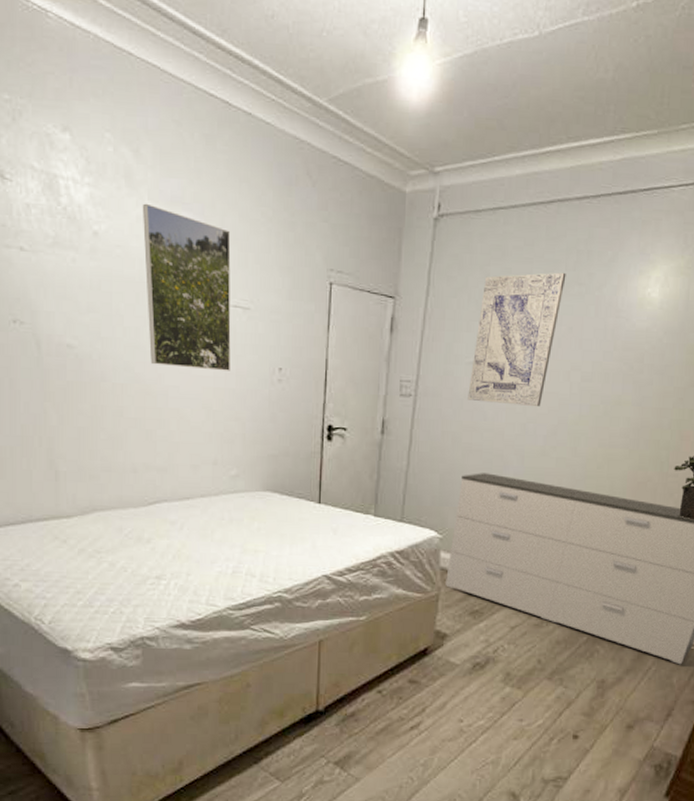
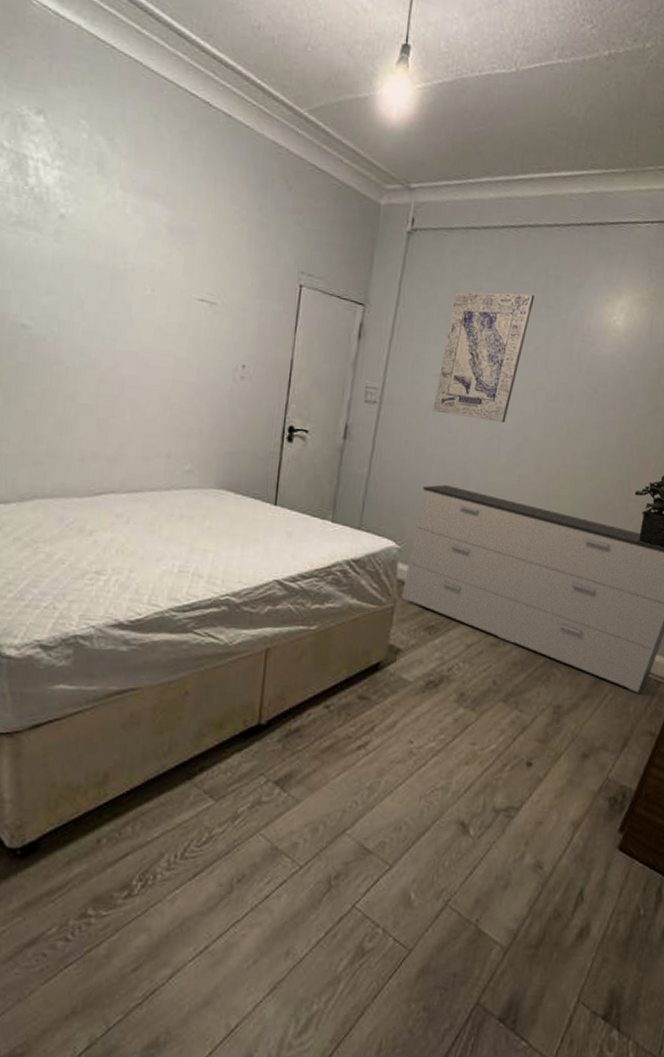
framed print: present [142,203,231,371] -> none [108,191,201,364]

